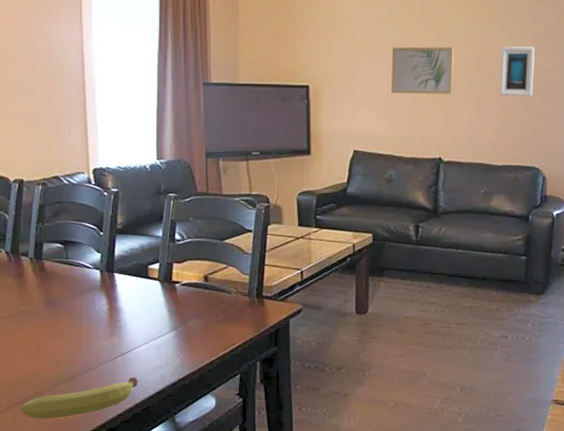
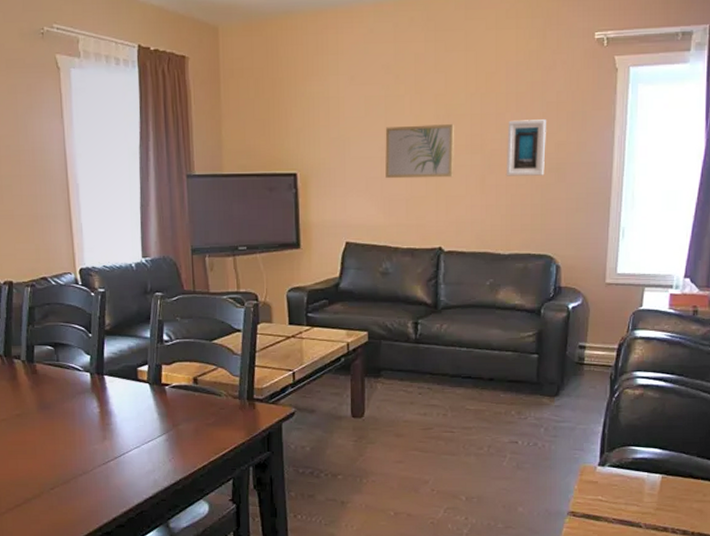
fruit: present [21,377,138,419] -> none [20,481,131,522]

